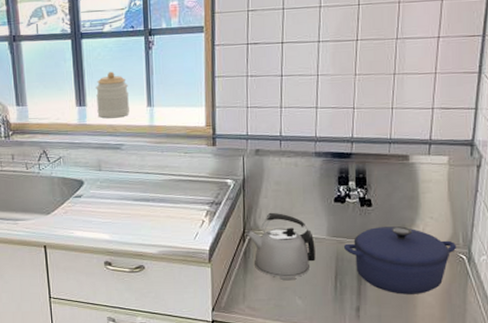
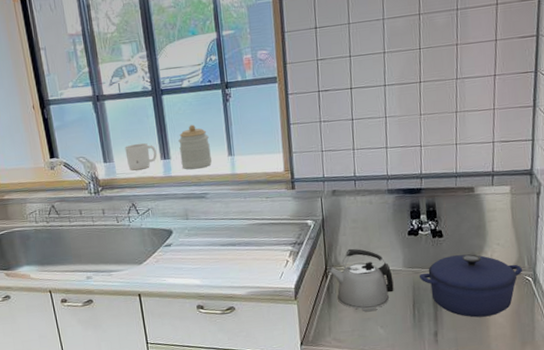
mug: none [39,87,72,116] -> present [125,142,157,171]

